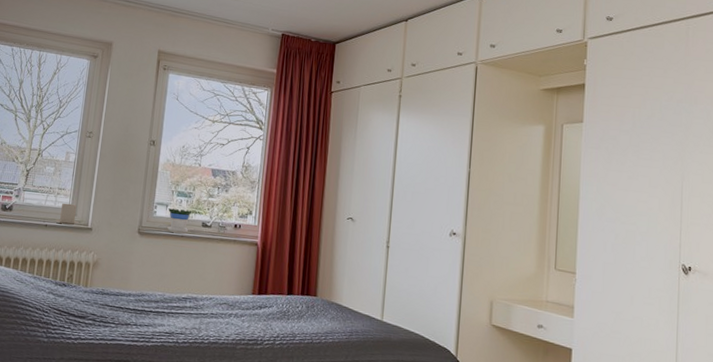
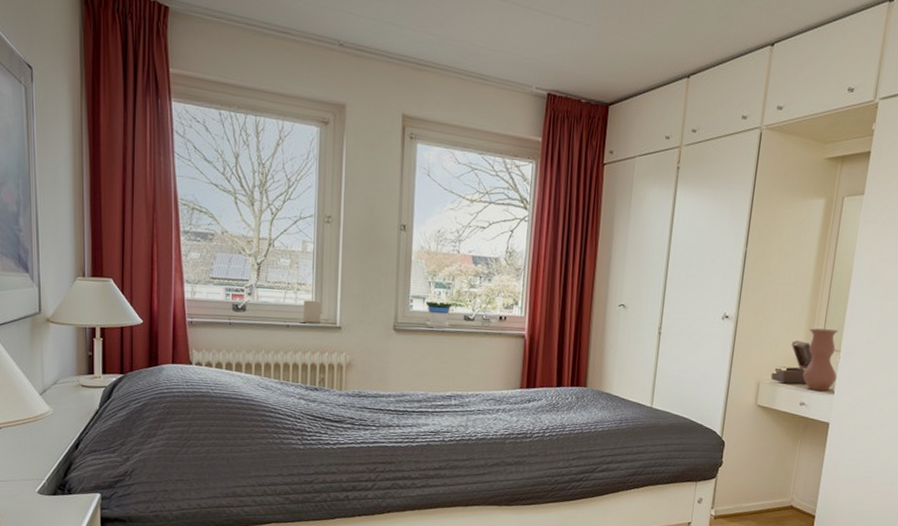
jewelry box: none [504,260,546,306] -> present [770,340,813,385]
vase: none [537,248,575,315] -> present [802,328,839,392]

